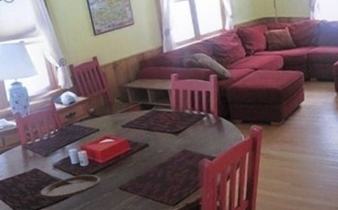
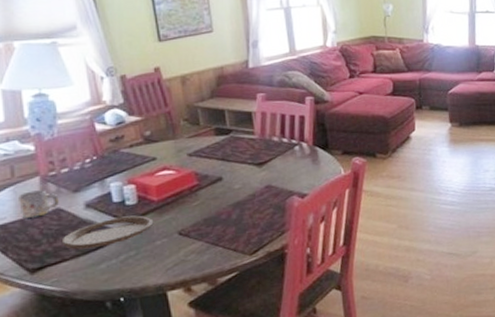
mug: none [9,155,36,176] -> present [19,190,59,218]

